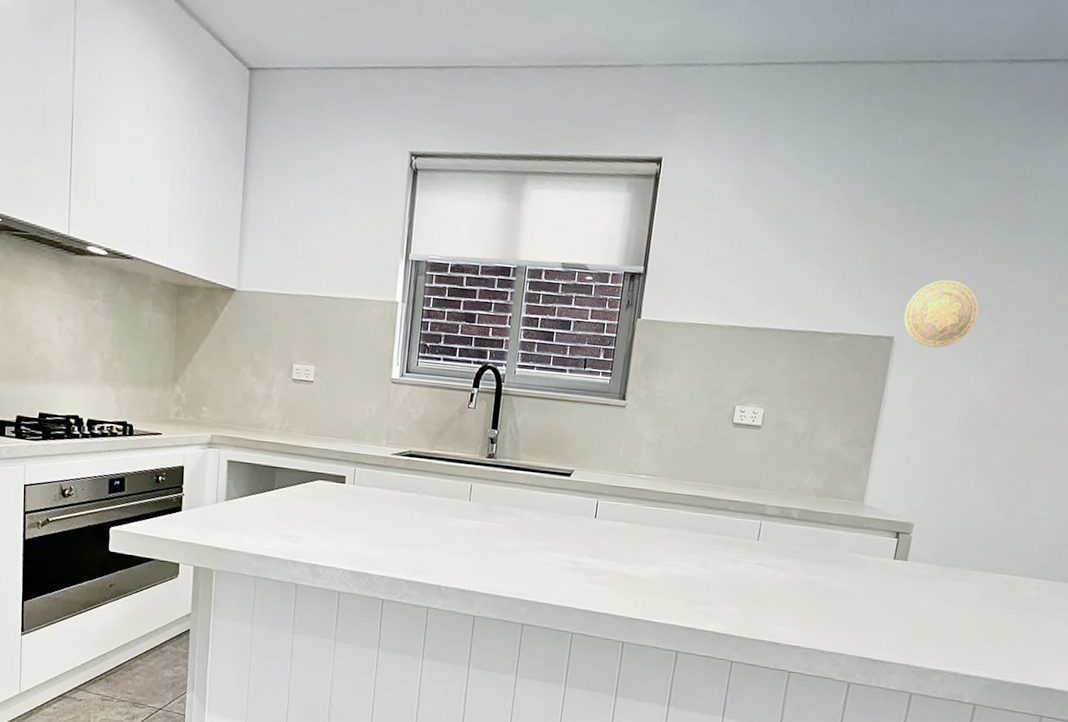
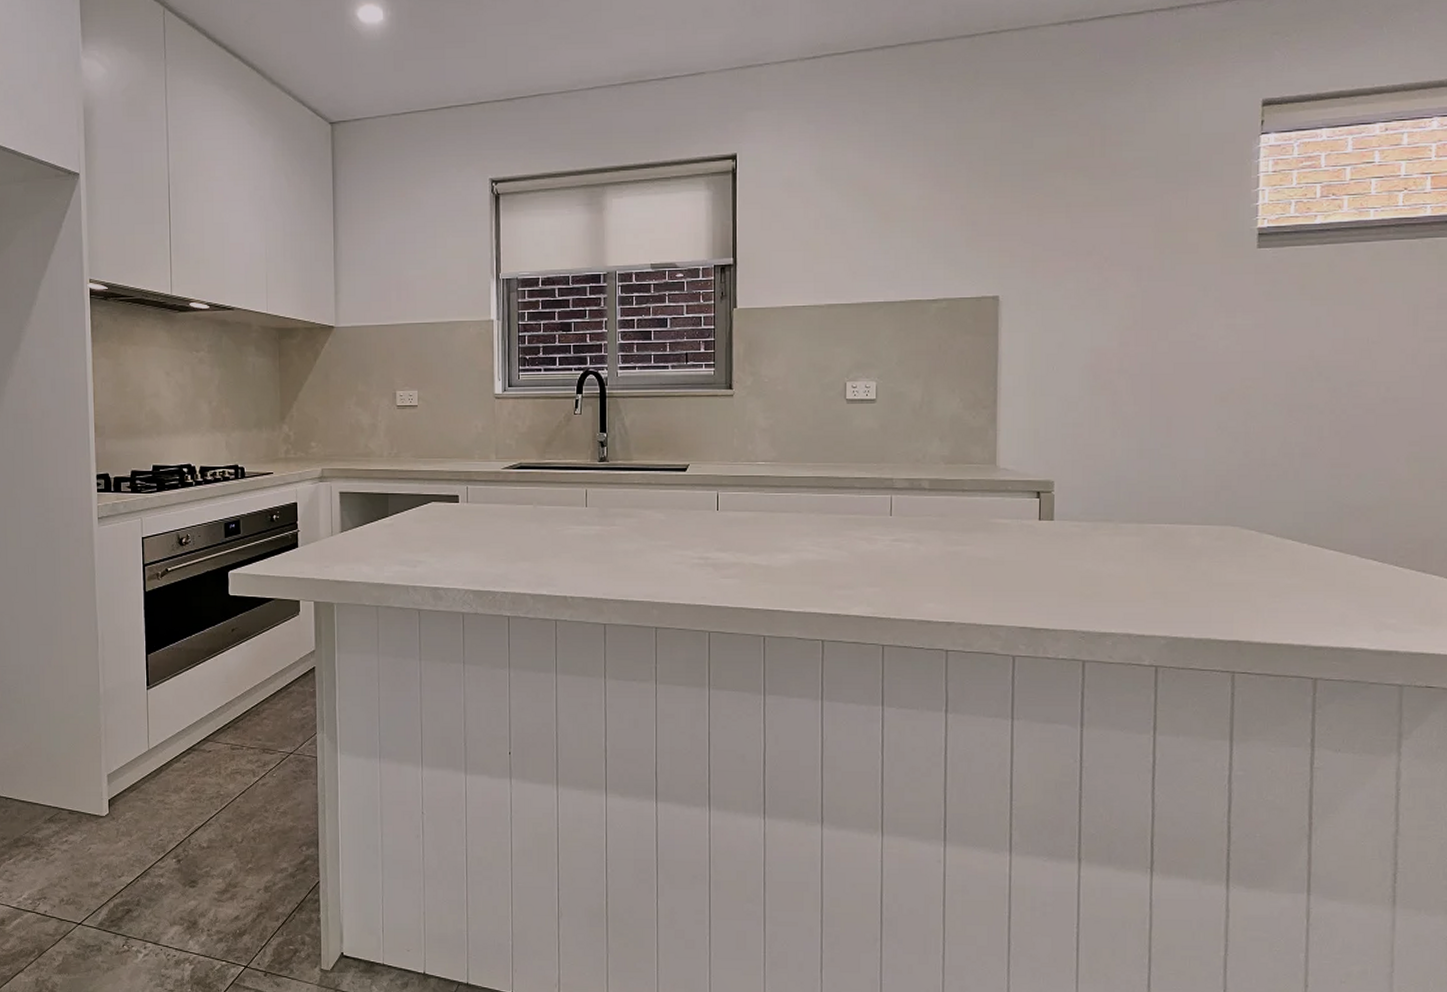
decorative plate: present [904,279,979,348] -> none [1005,234,1082,301]

